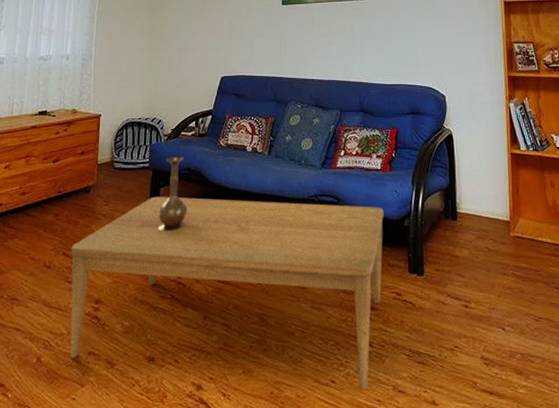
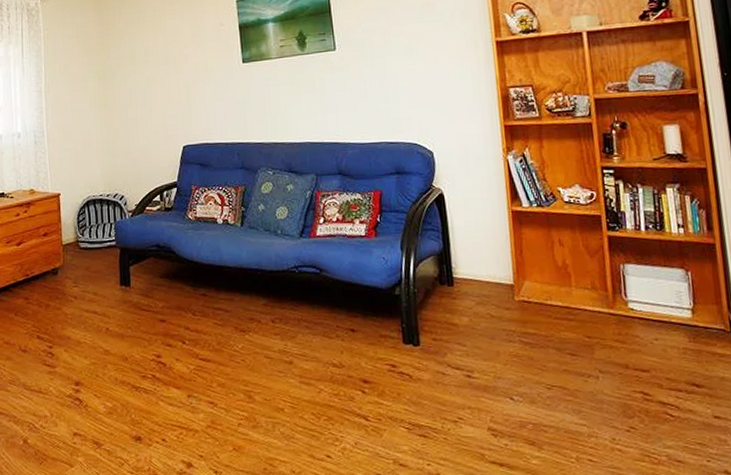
coffee table: present [70,196,384,391] -> none [45,274,375,465]
vase: present [158,157,188,232] -> none [131,233,161,311]

